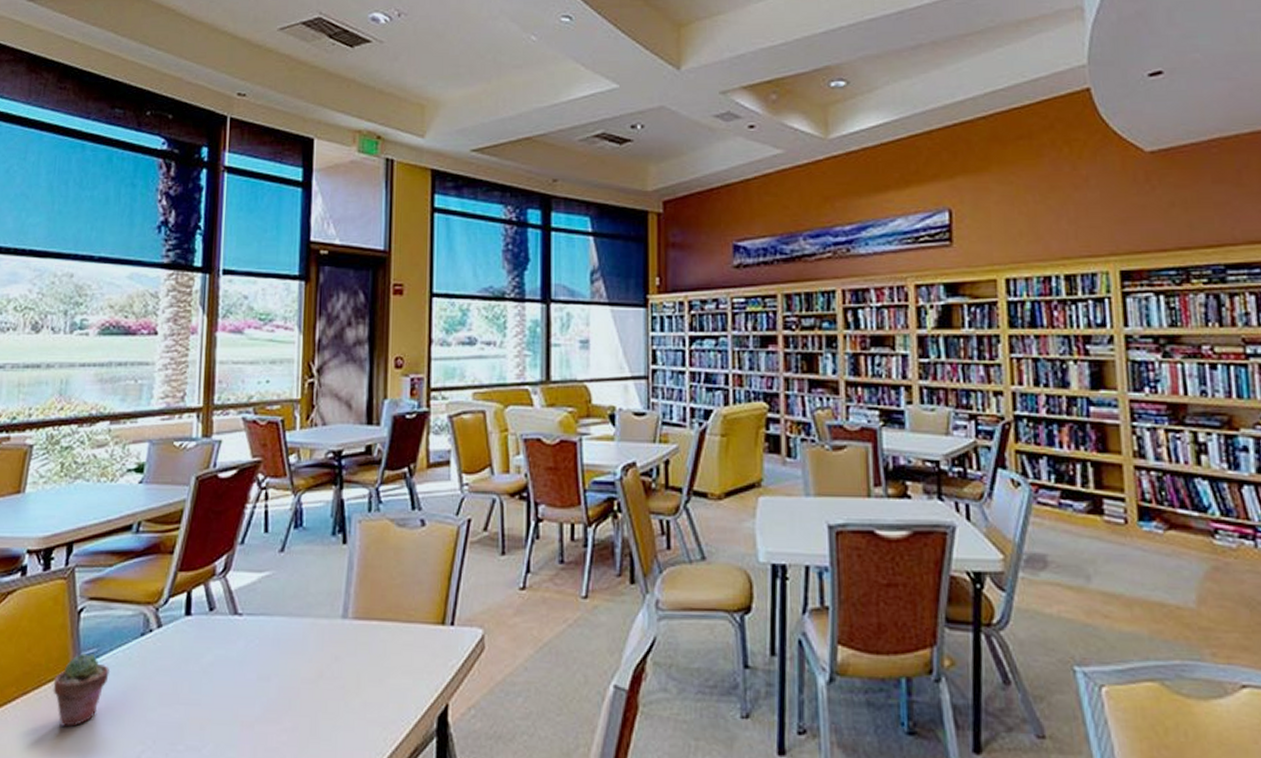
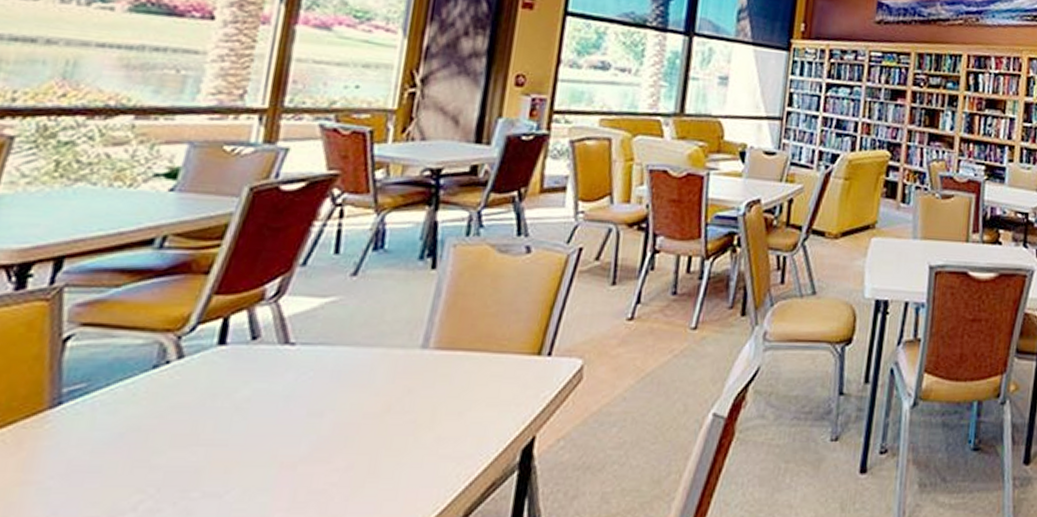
potted succulent: present [53,653,110,728] -> none [14,389,103,478]

